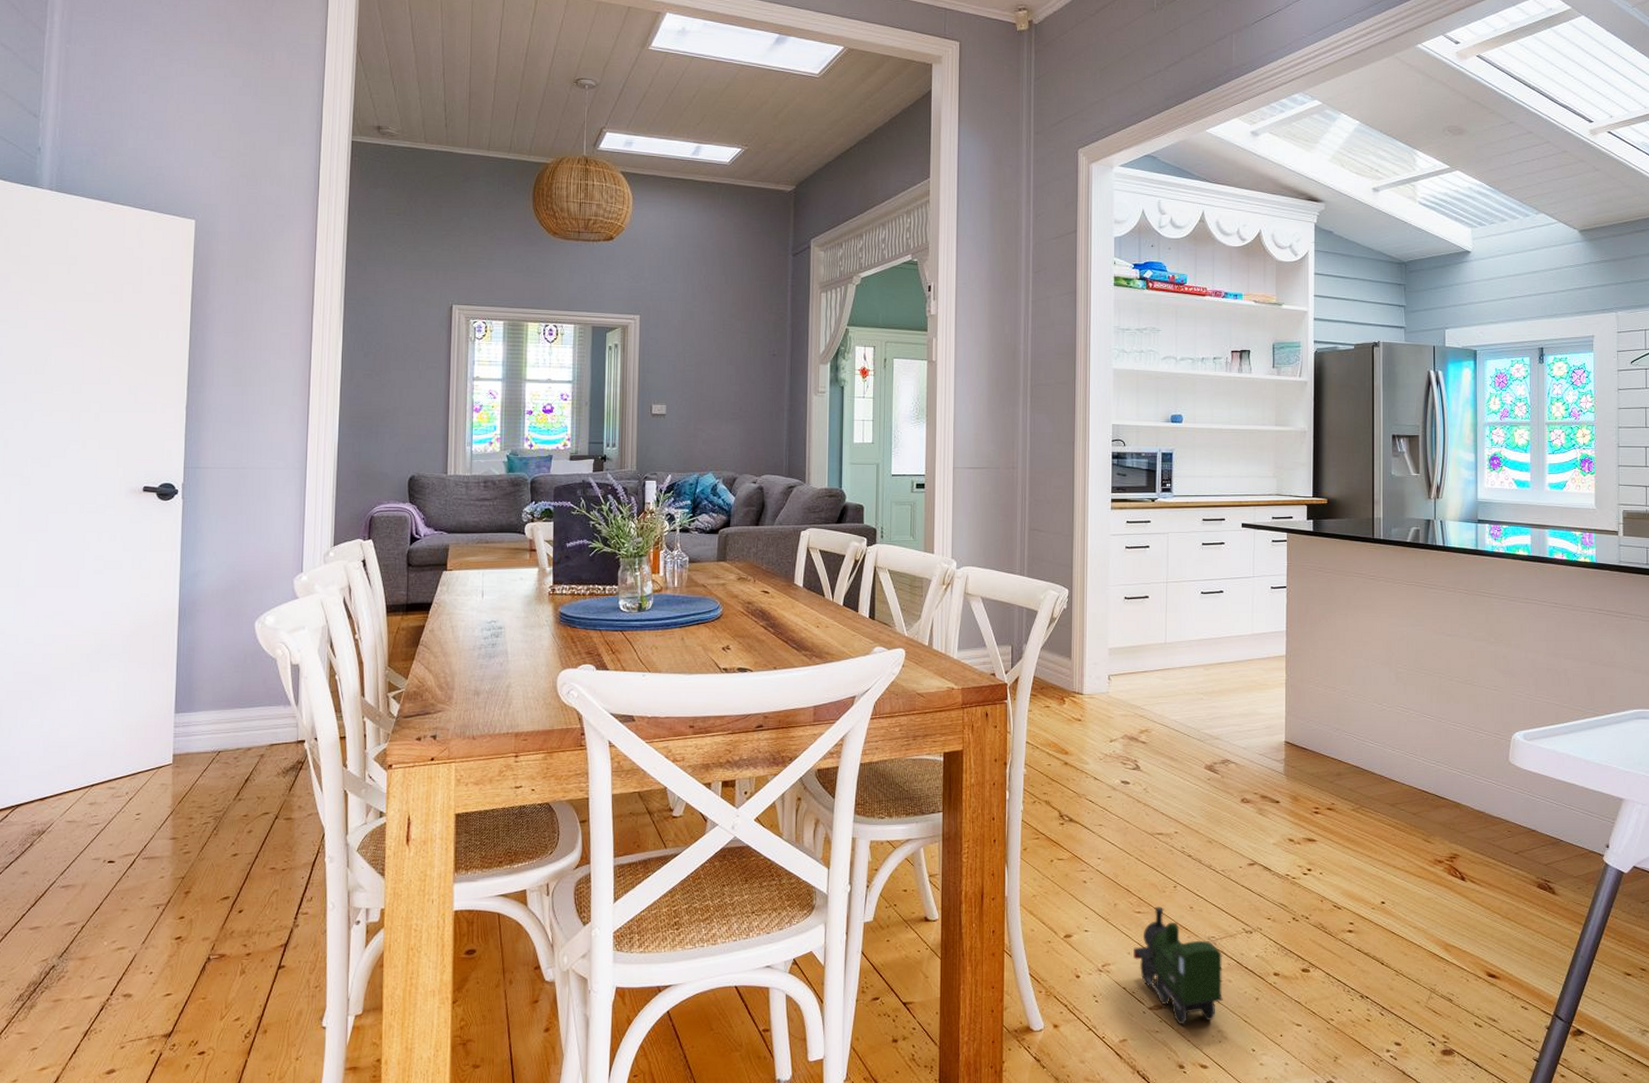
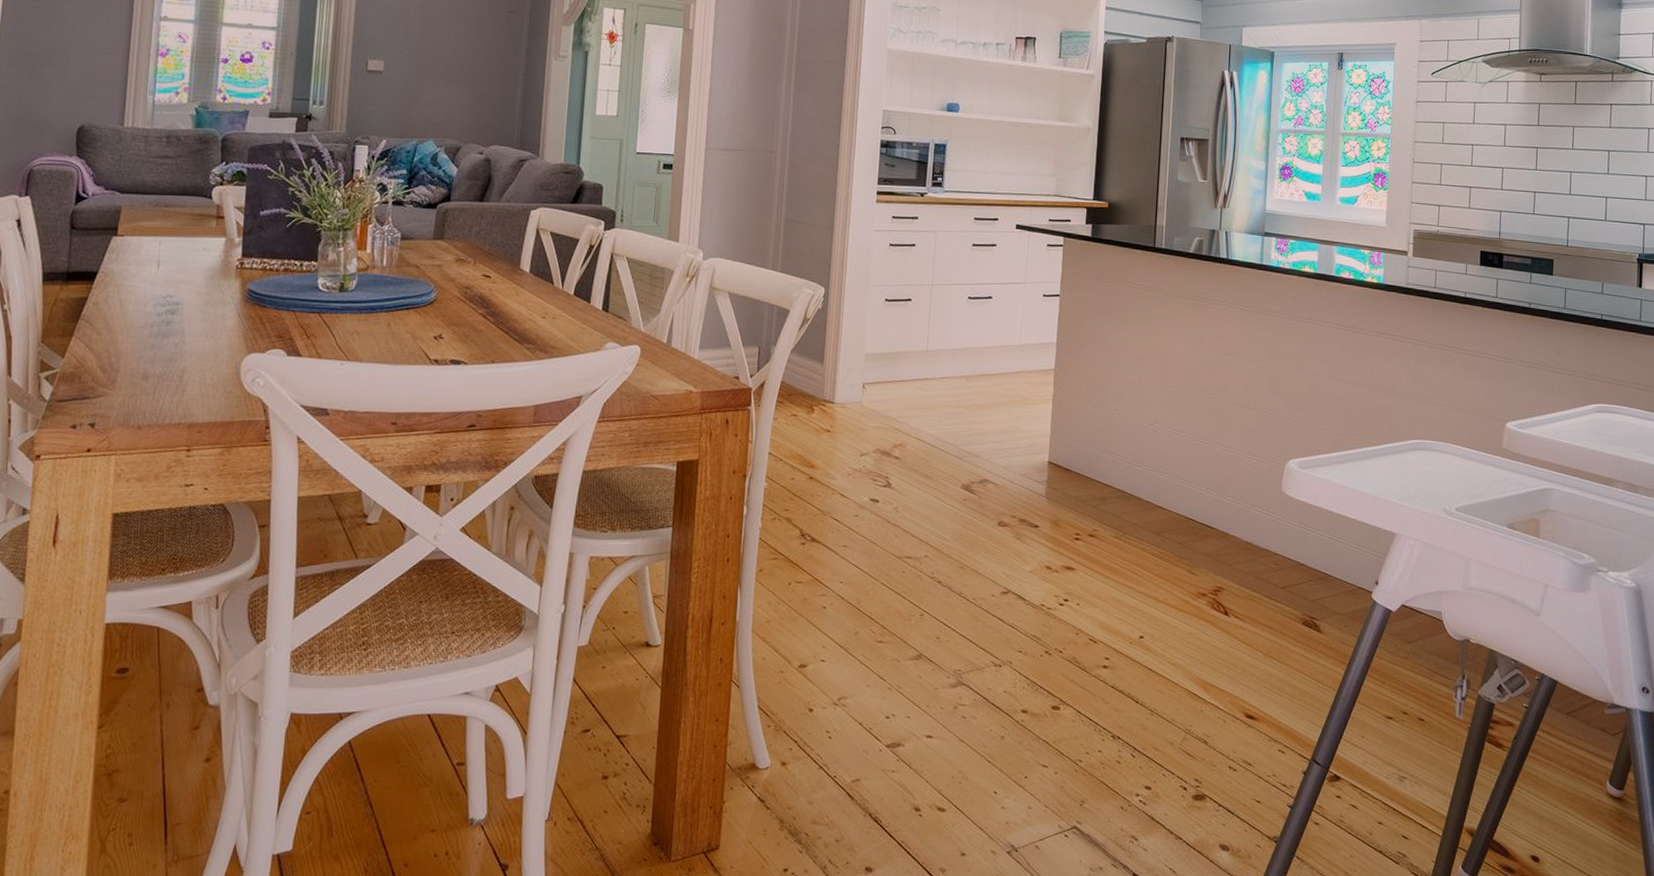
toy train: present [1133,907,1223,1024] -> none [872,636,968,763]

